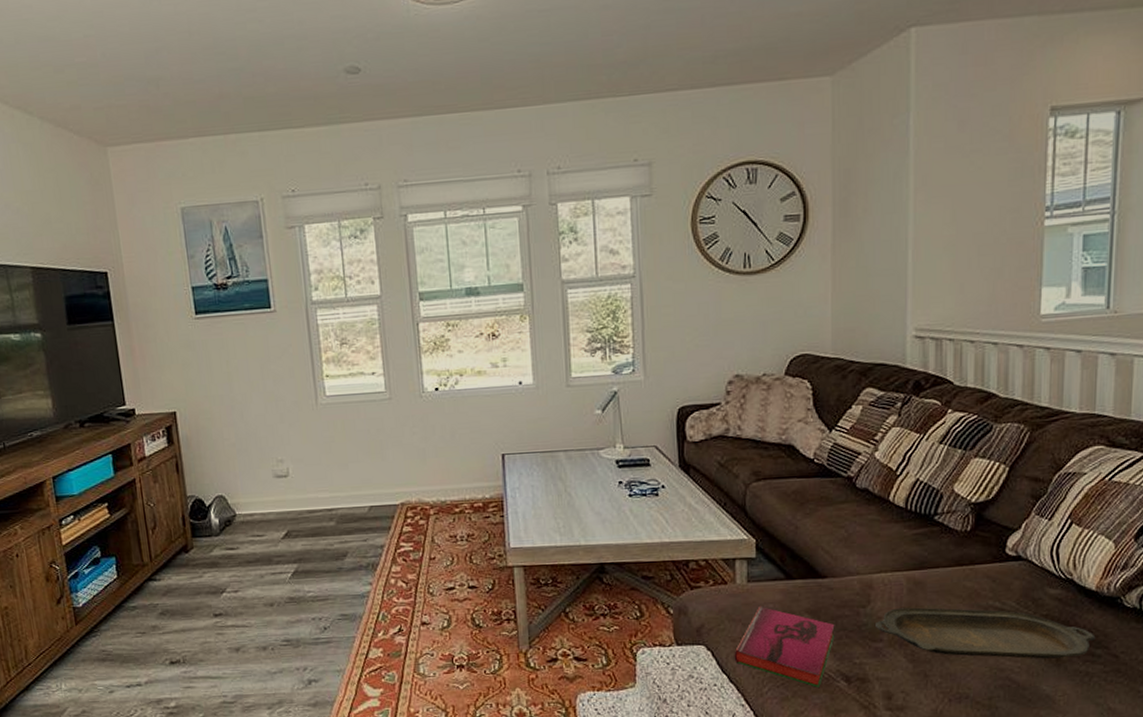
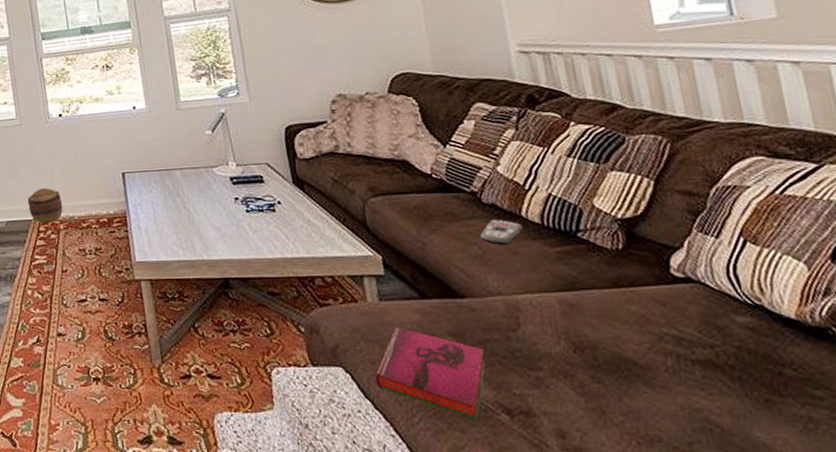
basket: none [394,470,435,509] -> present [27,188,63,224]
remote control: none [849,503,888,528] -> present [480,219,523,245]
serving tray: present [874,607,1096,659] -> none [529,333,811,399]

